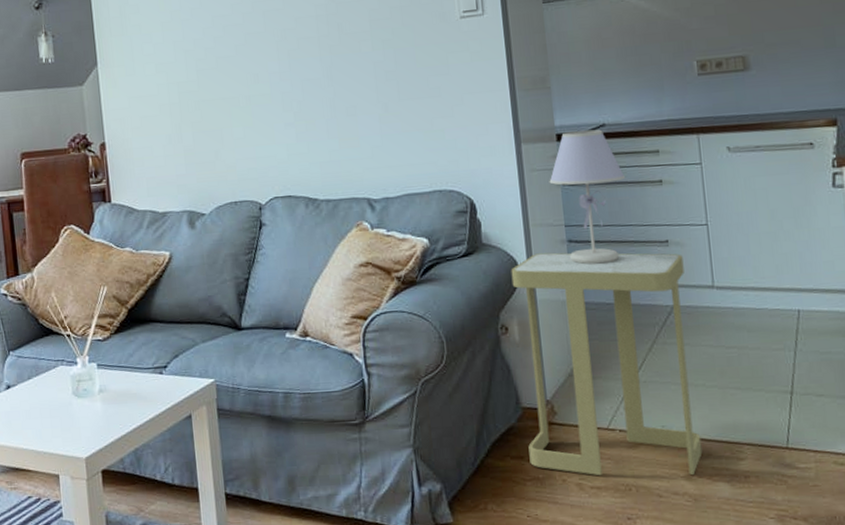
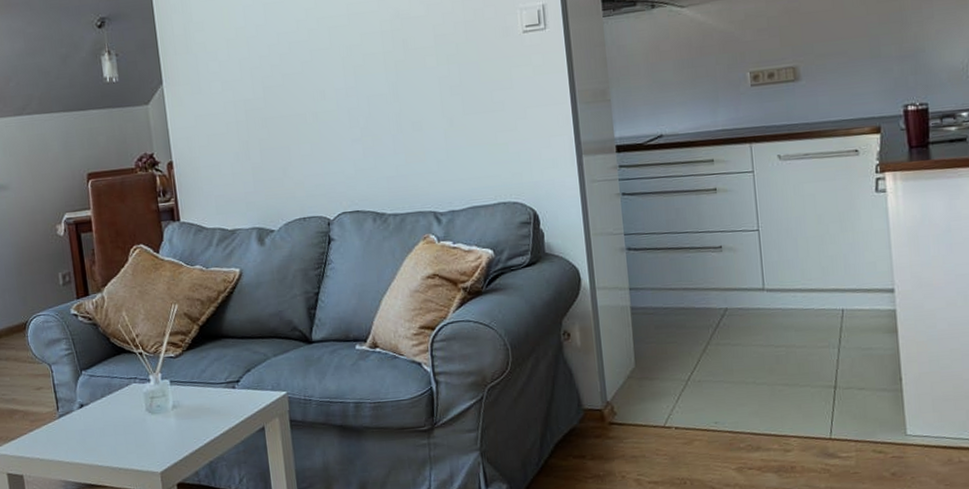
side table: present [511,252,703,476] -> none [572,258,752,472]
table lamp: present [549,129,626,265] -> none [609,140,683,271]

